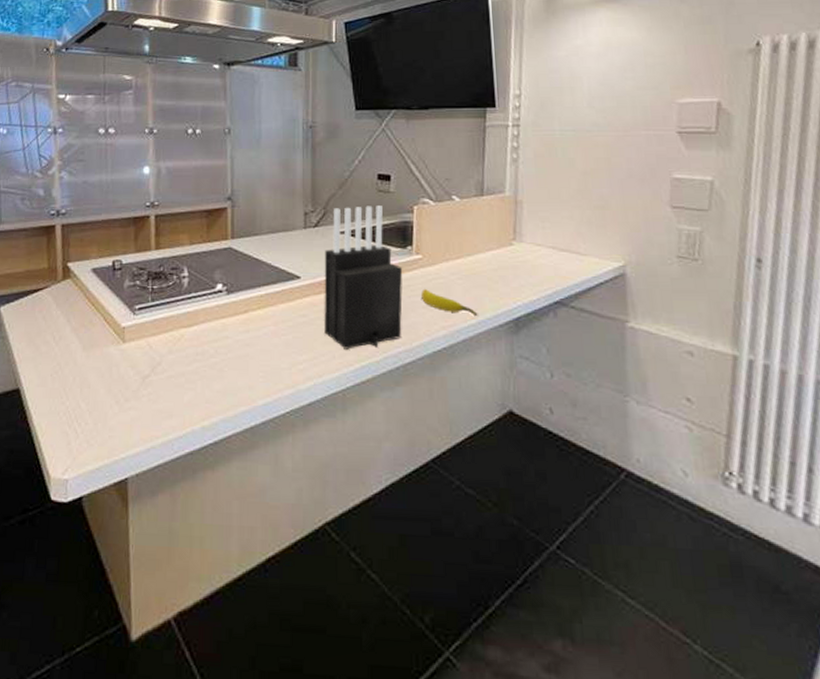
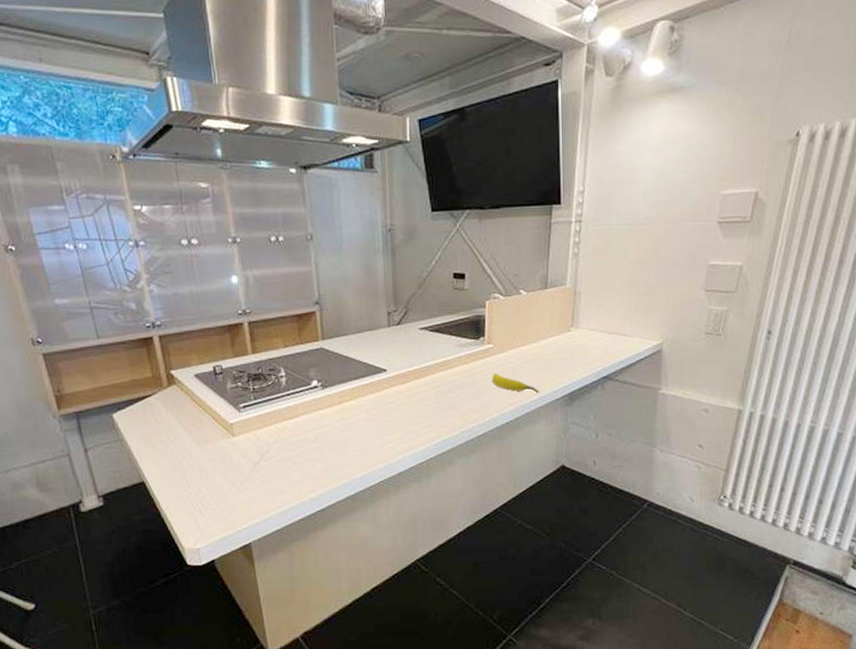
knife block: present [324,206,403,349] -> none [407,302,476,428]

